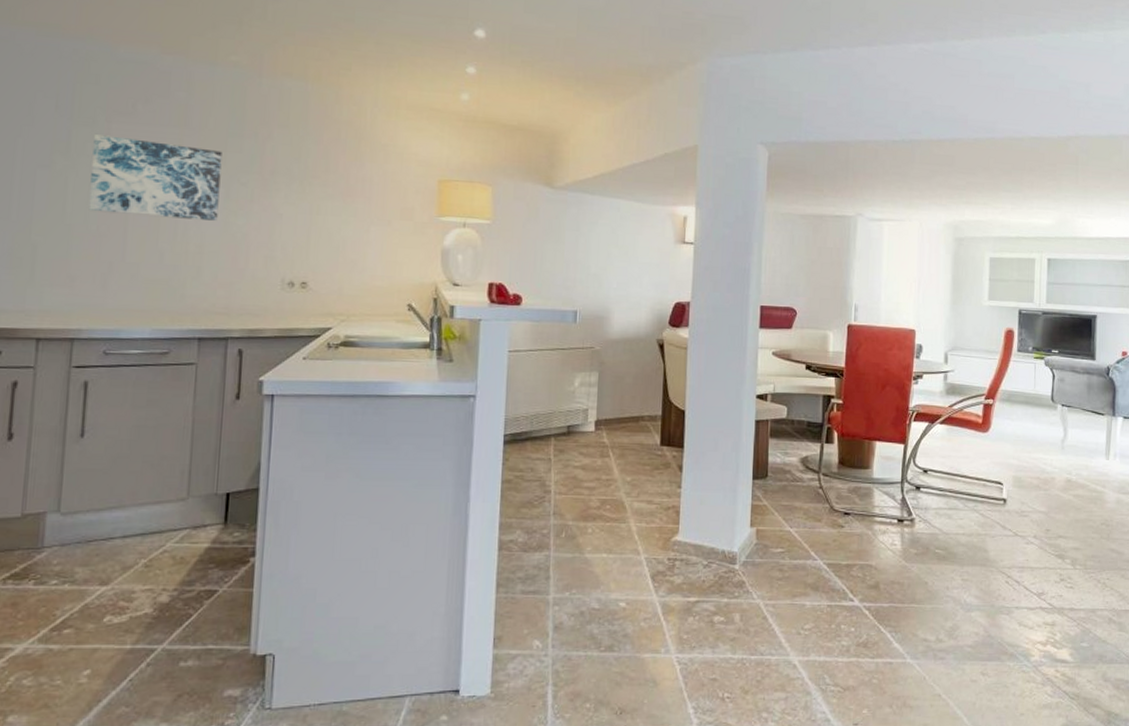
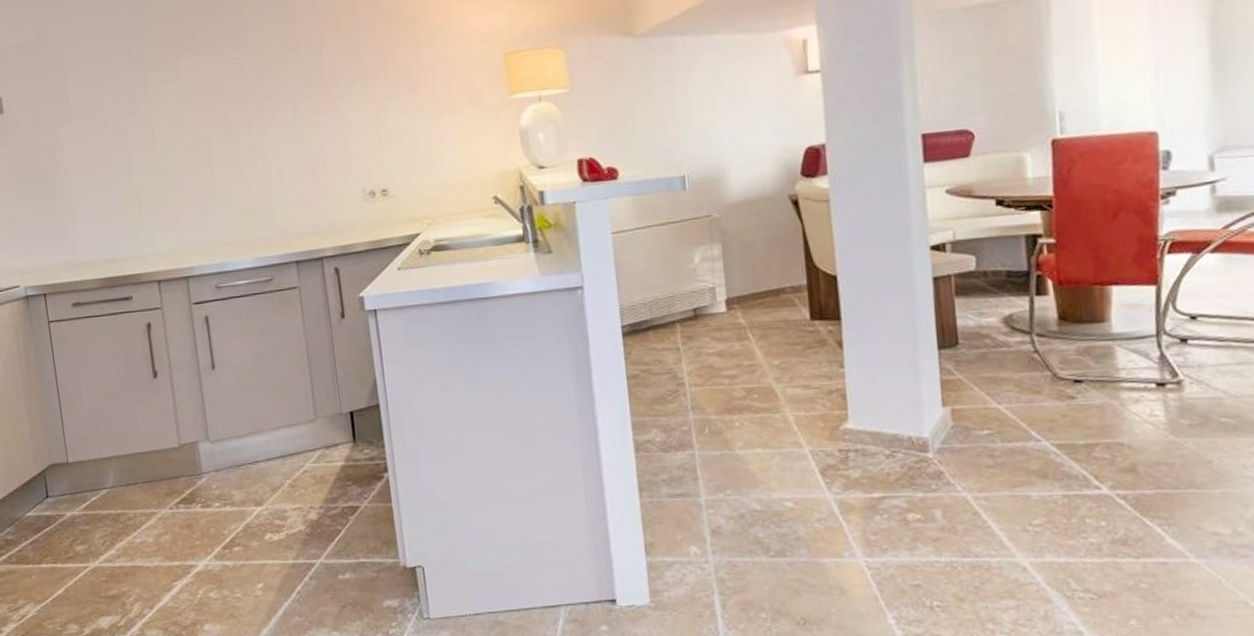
wall art: present [88,134,223,222] -> none [166,67,291,151]

